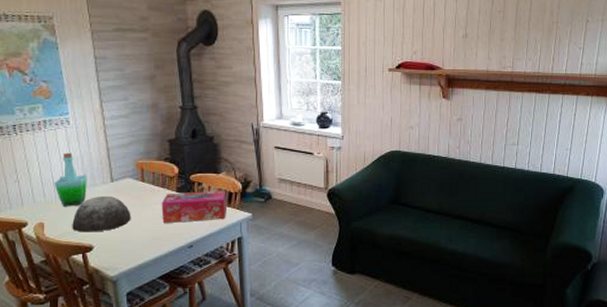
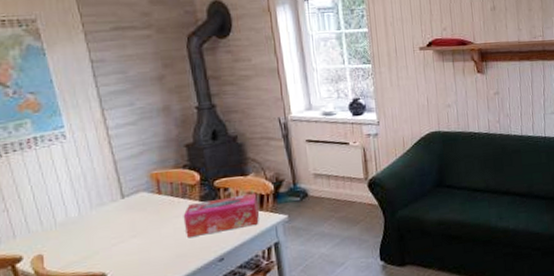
bottle: present [54,152,87,207] -> none [52,170,94,234]
bowl: present [72,195,131,232] -> none [78,214,149,260]

